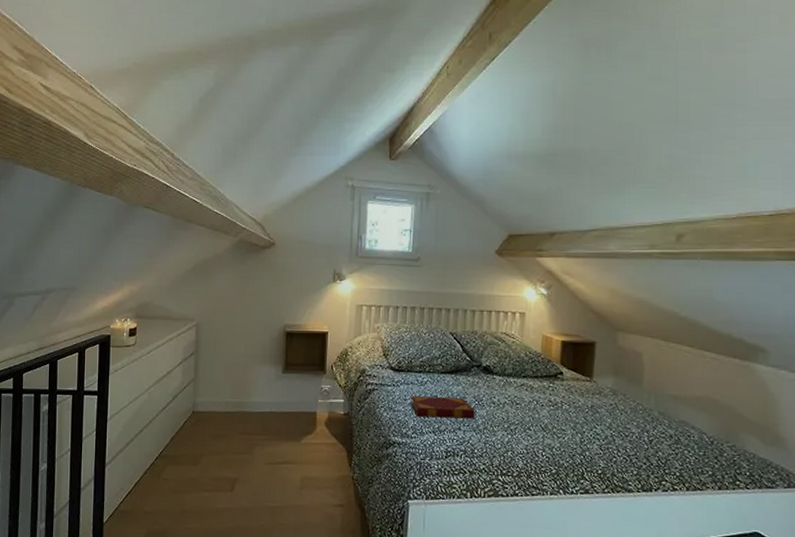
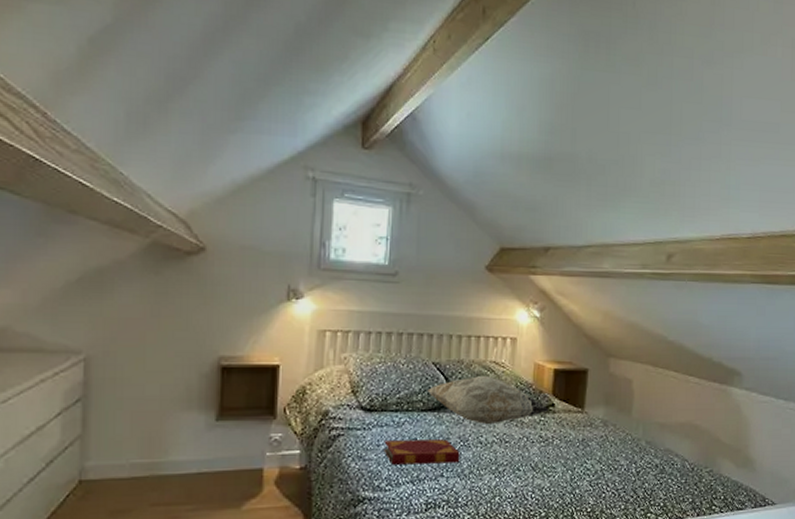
decorative pillow: none [446,345,557,388] -> present [427,376,548,425]

